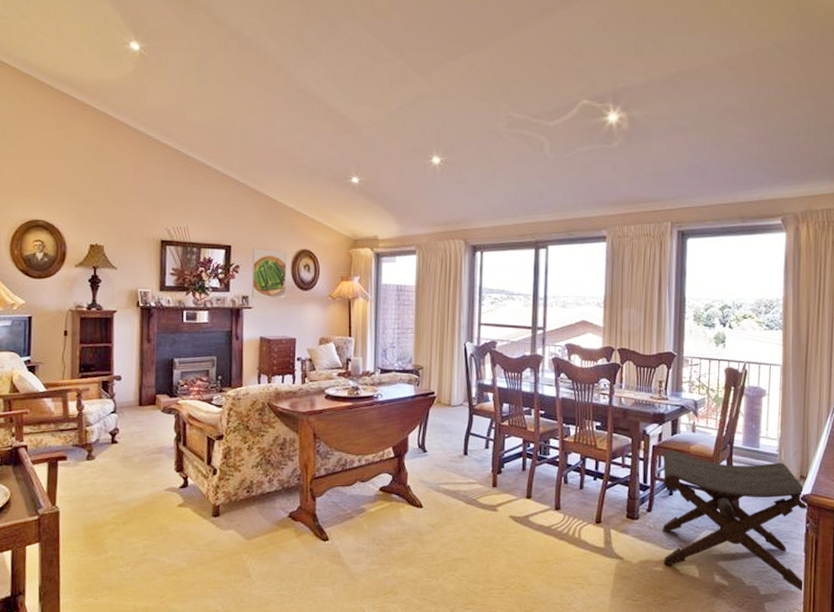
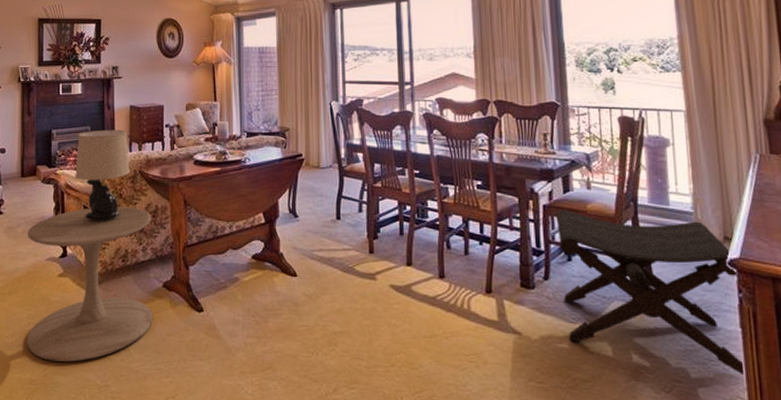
side table: none [143,439,280,589] -> present [27,207,153,362]
table lamp: none [197,360,258,451] -> present [74,129,130,220]
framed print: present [251,249,287,299] -> none [120,21,153,68]

